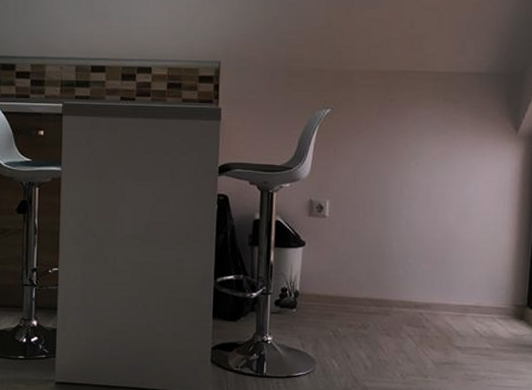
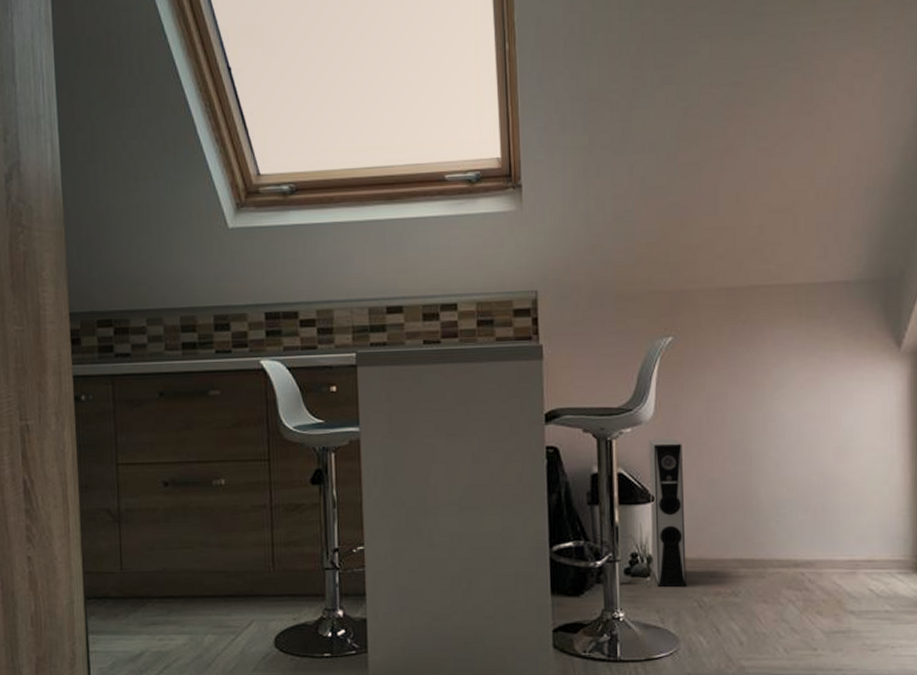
speaker: none [298,193,331,318] -> present [649,438,687,587]

